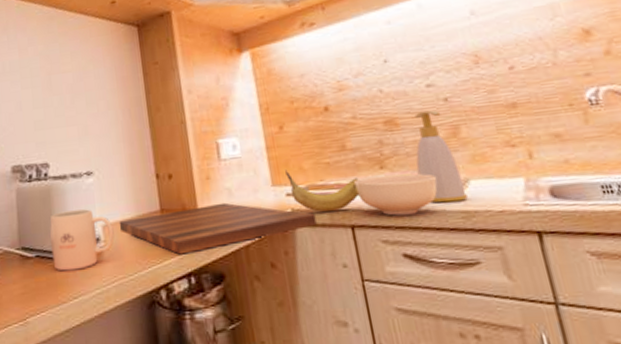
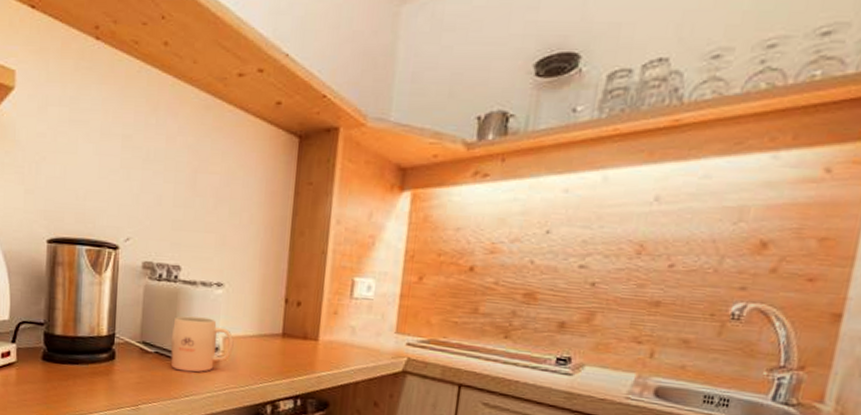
cutting board: present [119,202,317,255] -> none [239,336,429,379]
fruit: present [285,170,359,213] -> none [411,320,481,369]
bowl: present [354,173,438,216] -> none [474,343,555,386]
soap bottle: present [414,110,468,203] -> none [538,291,583,383]

